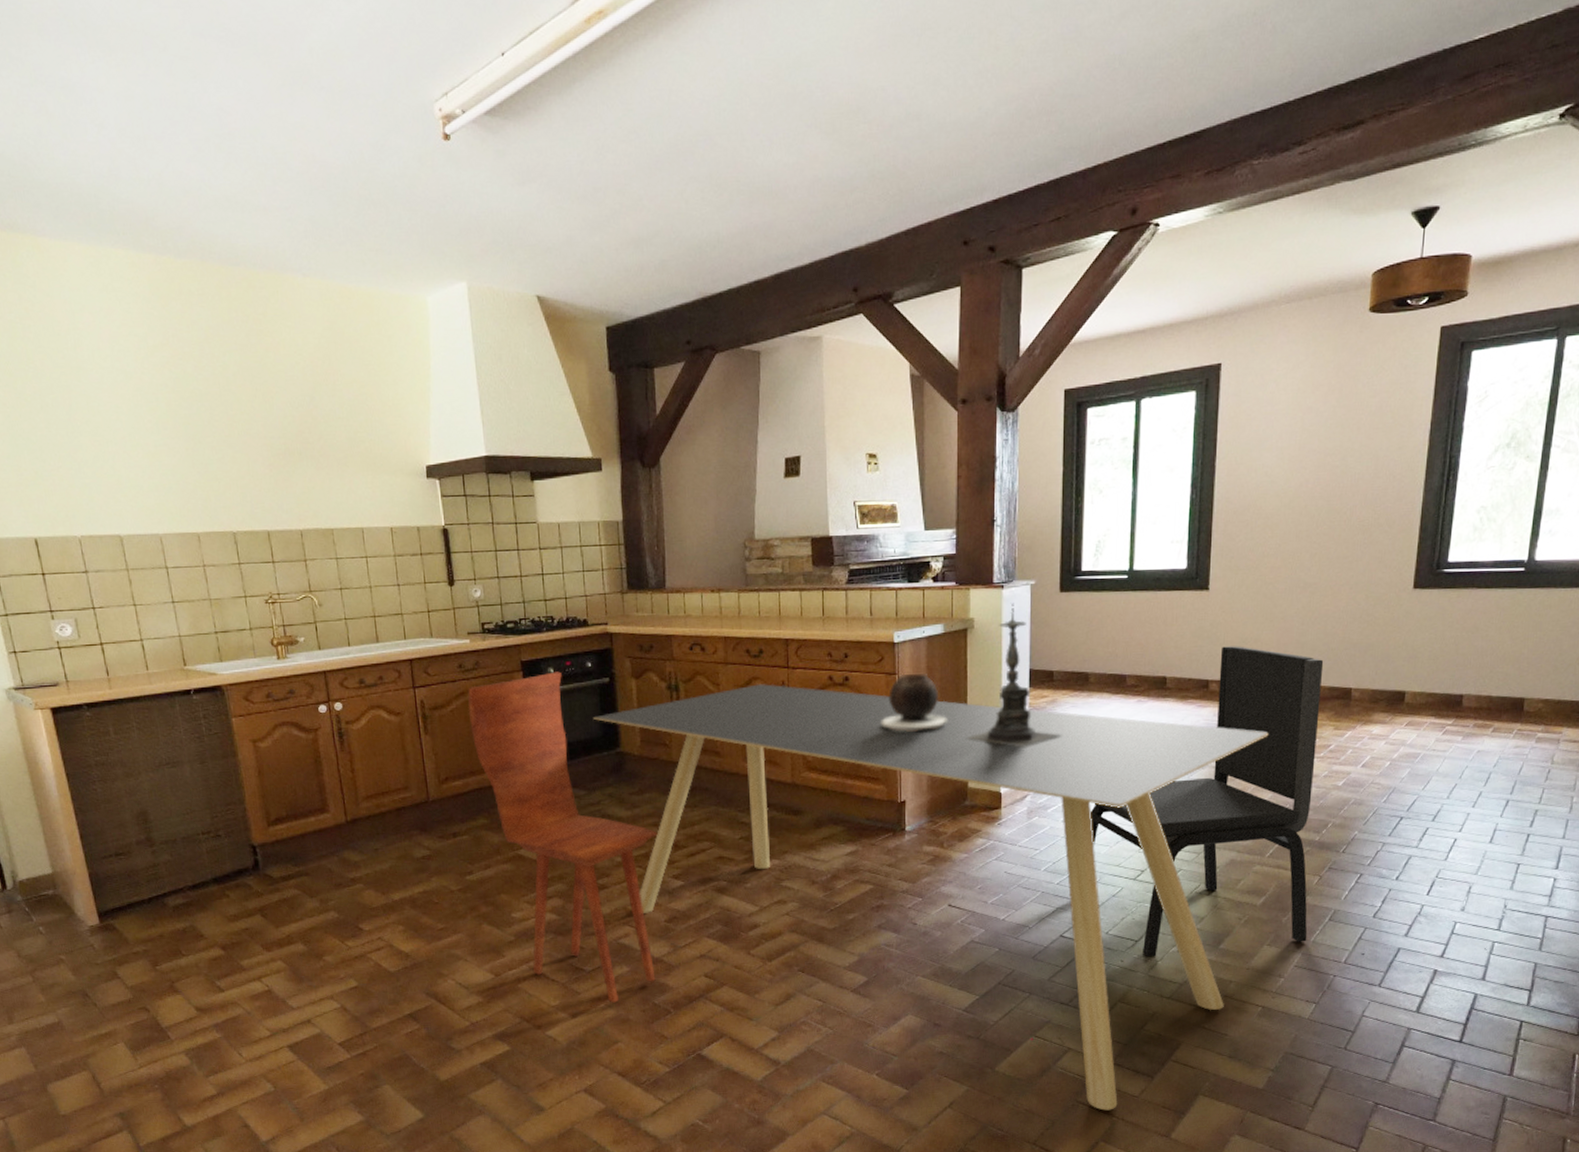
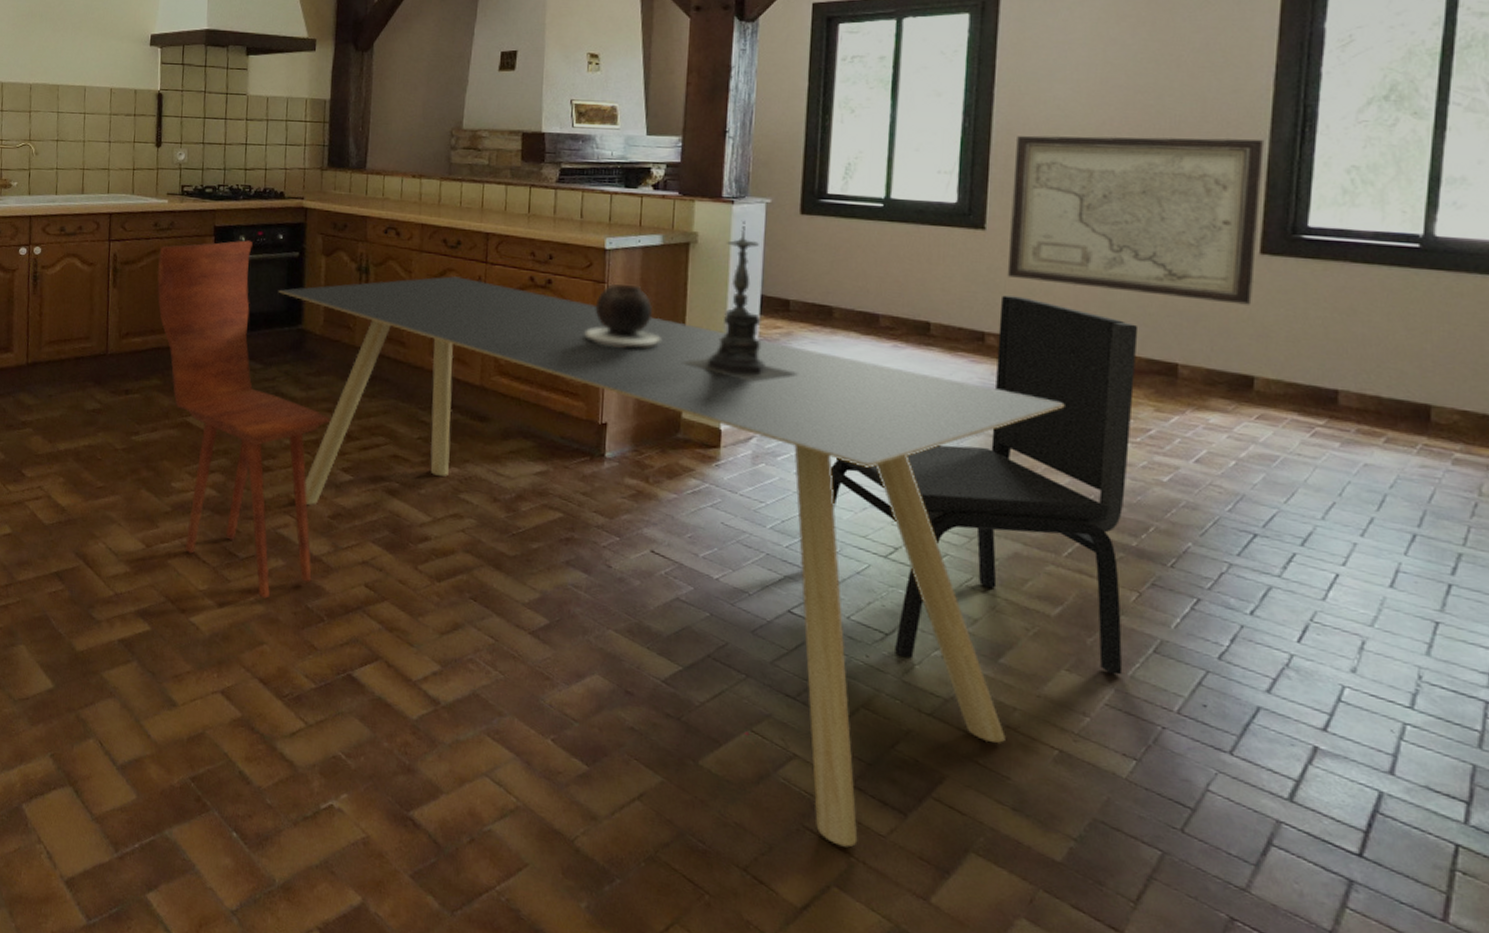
wall art: none [1225,489,1420,633] -> present [1007,135,1265,305]

